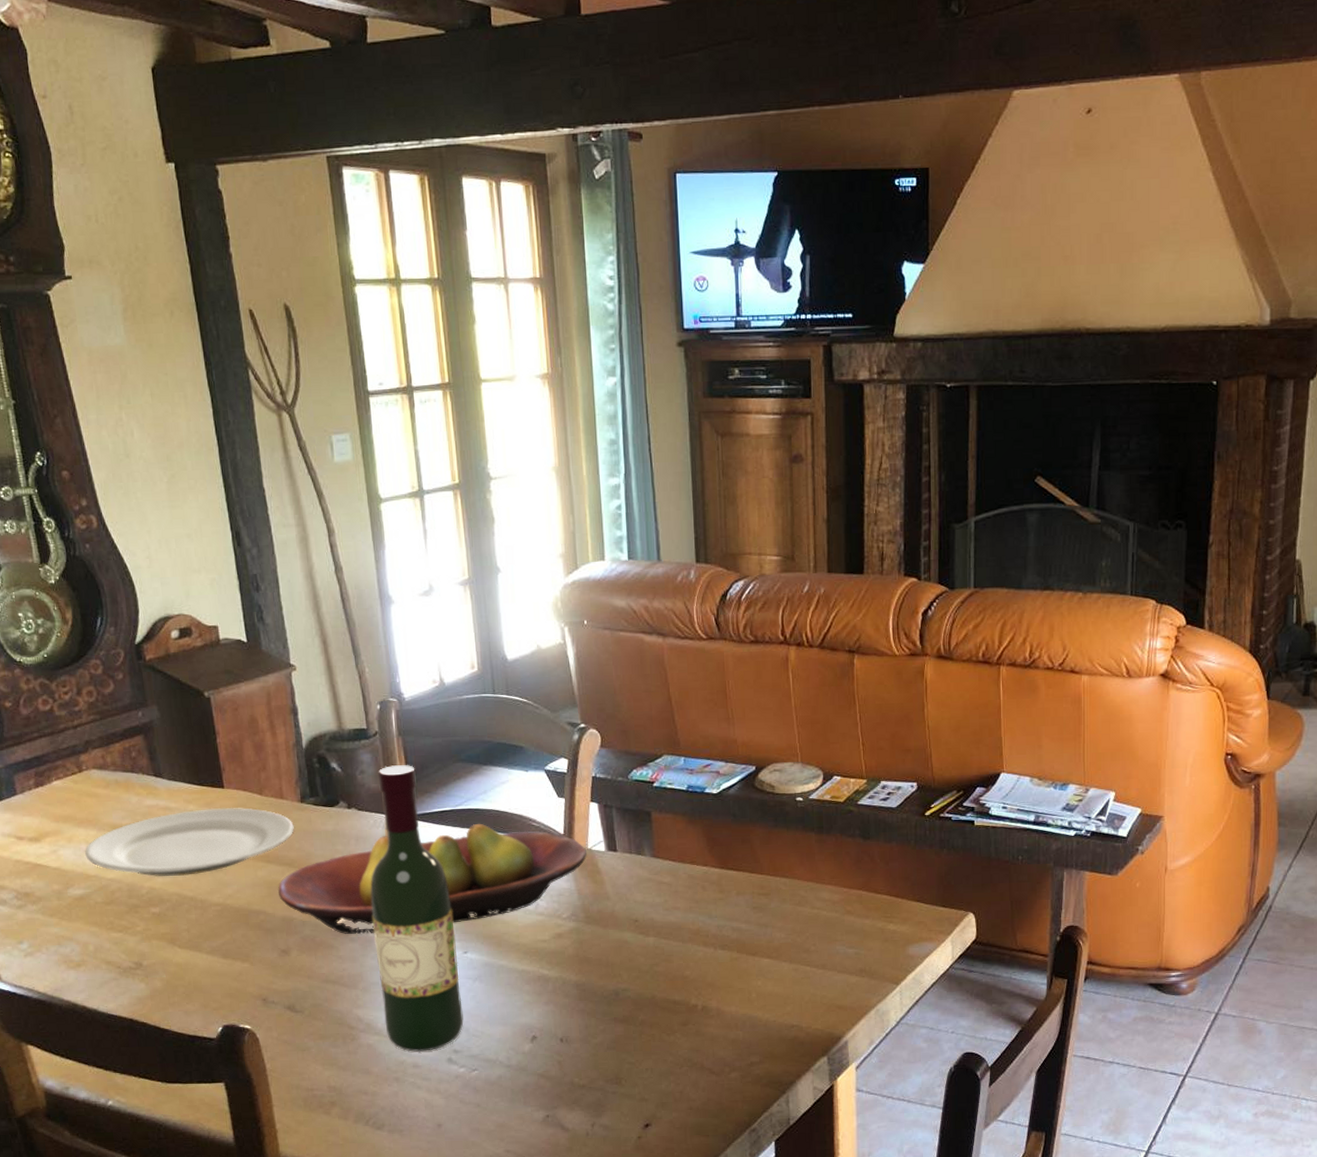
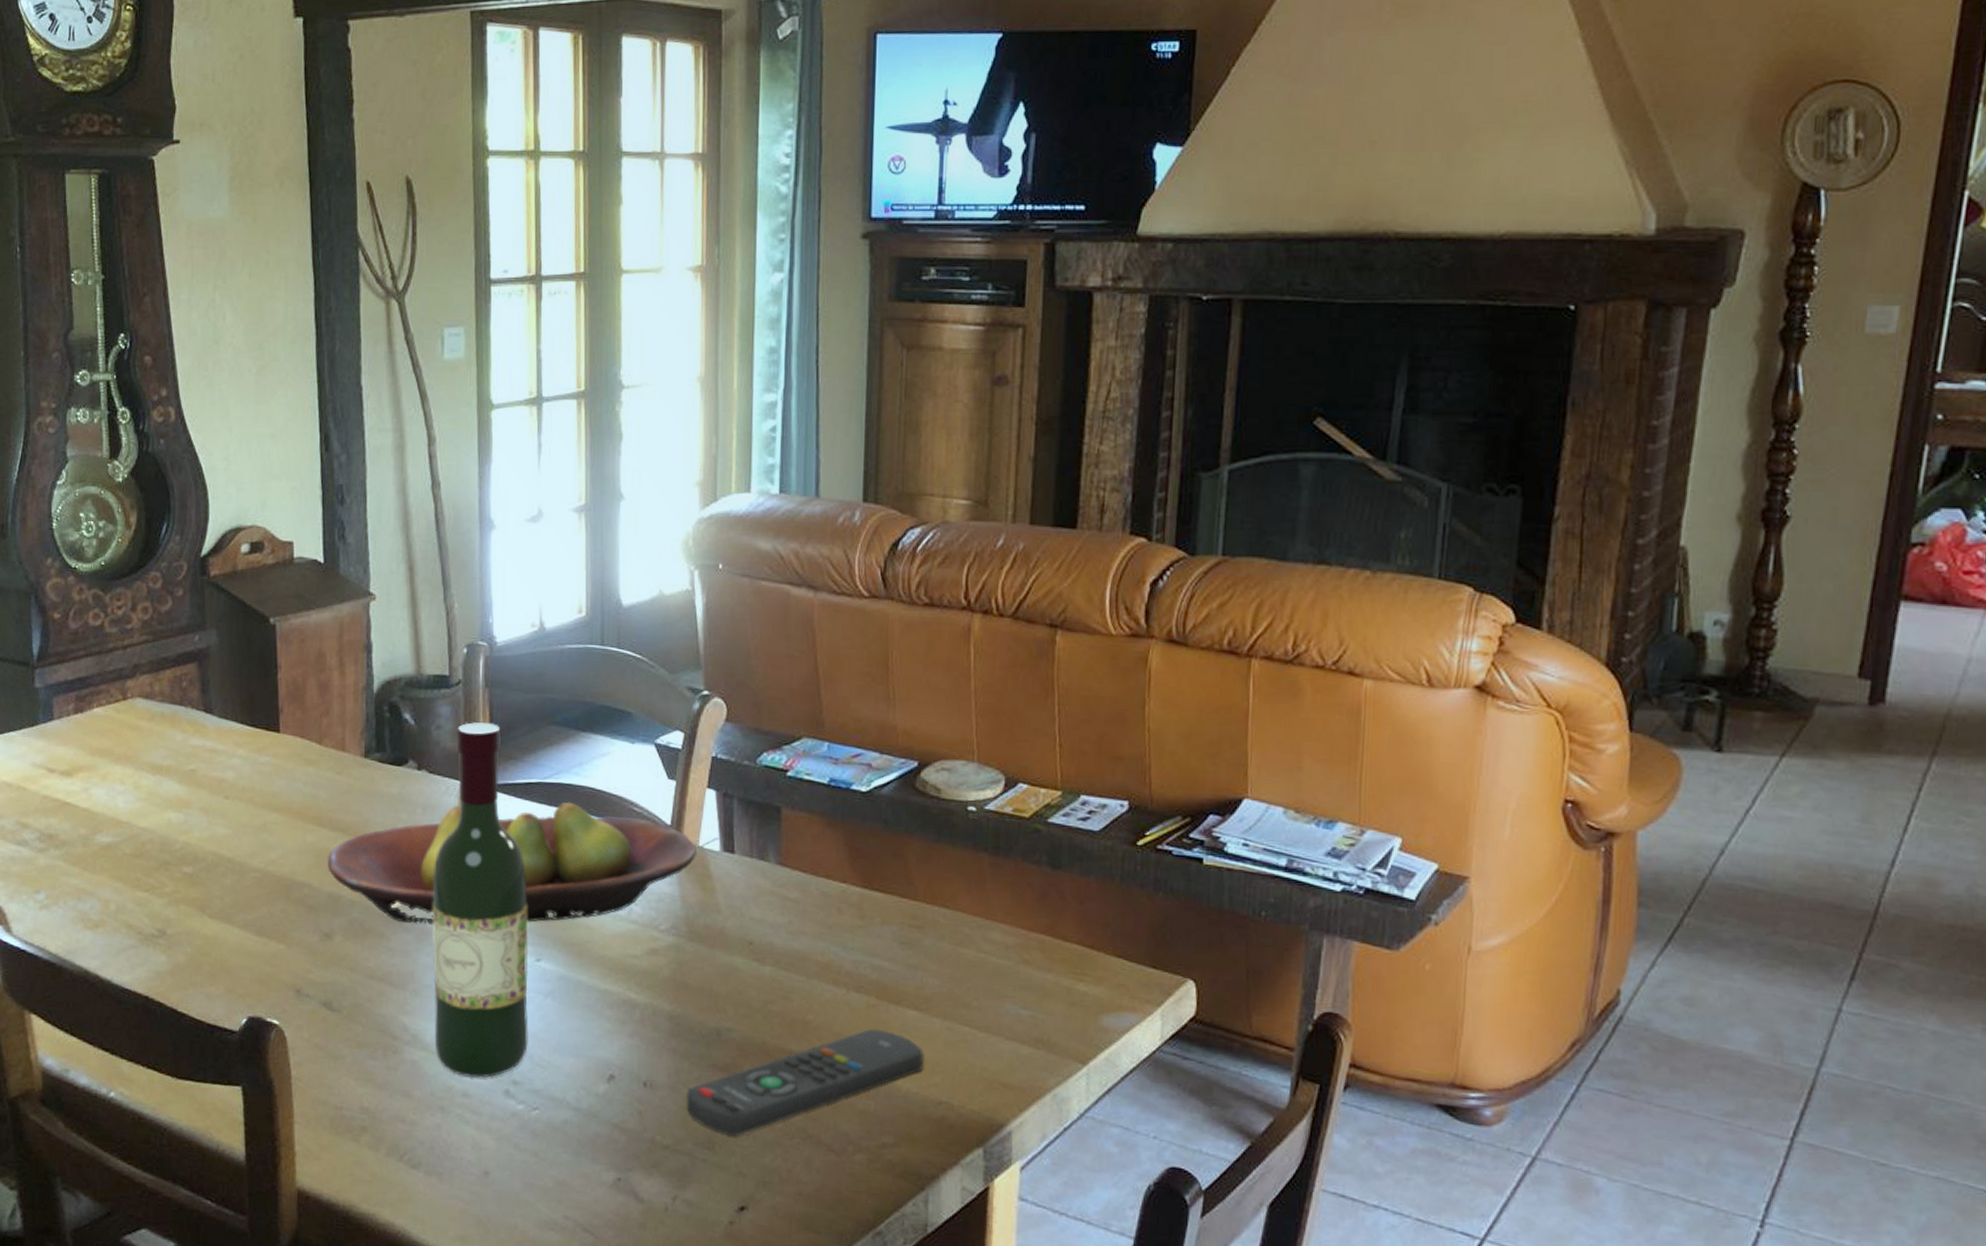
plate: present [85,807,294,876] -> none [119,755,354,833]
remote control: none [595,976,778,1071] -> present [686,1028,925,1136]

